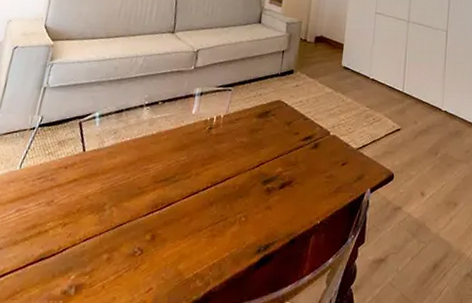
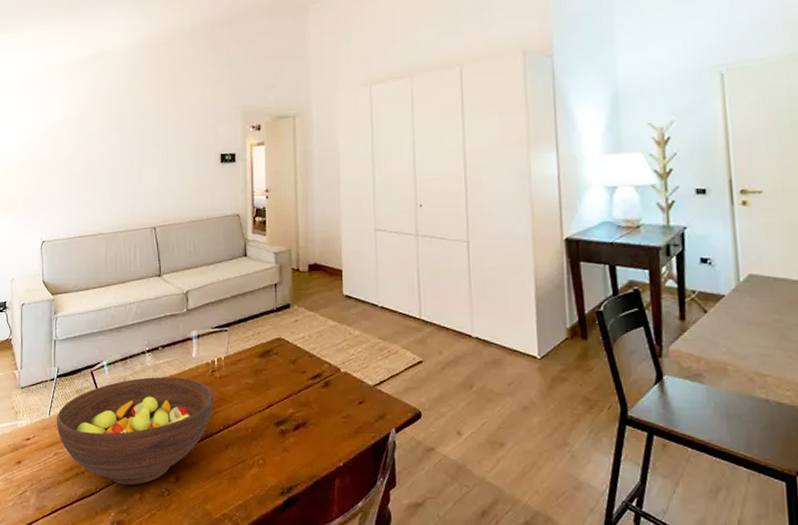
fruit bowl: none [26,131,207,245] -> present [56,377,214,485]

